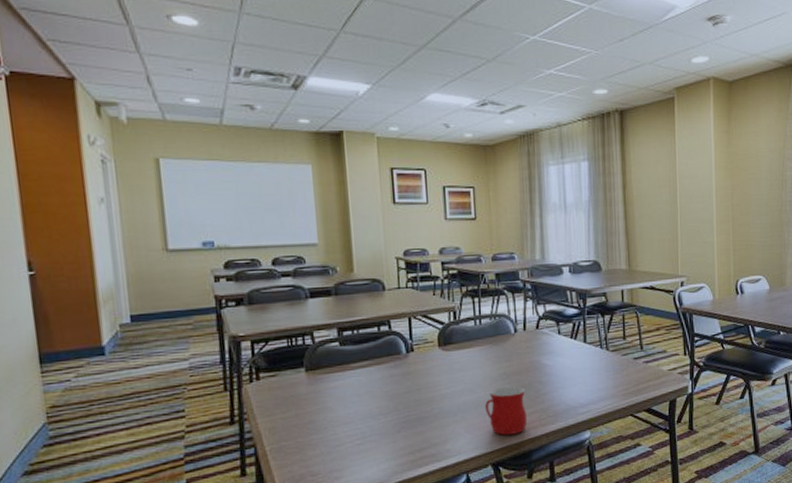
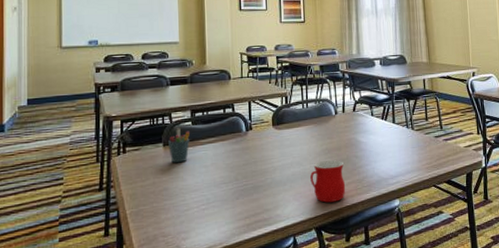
pen holder: none [311,349,338,392] -> present [168,127,190,163]

